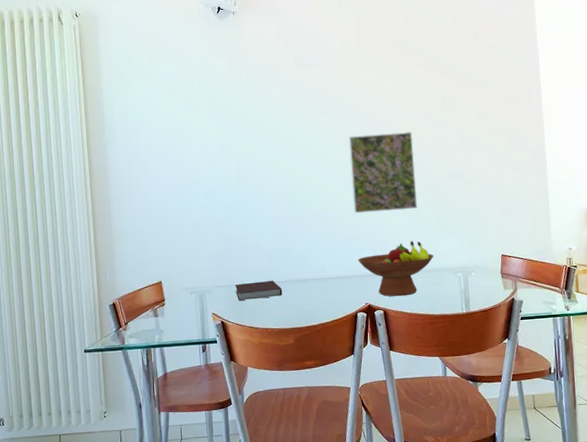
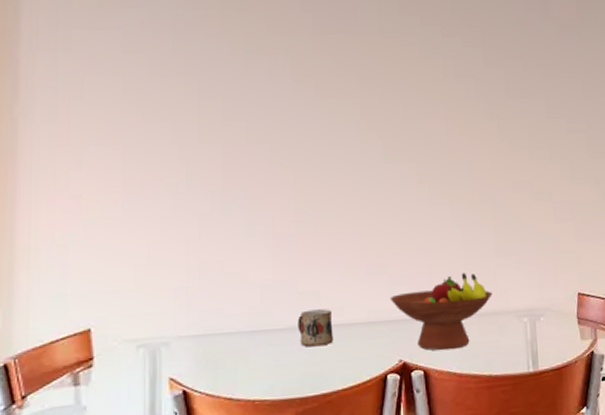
notebook: present [235,281,283,300] -> none [209,328,280,358]
mug: none [293,267,319,294] -> present [297,309,334,347]
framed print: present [348,131,417,214] -> none [383,126,472,234]

